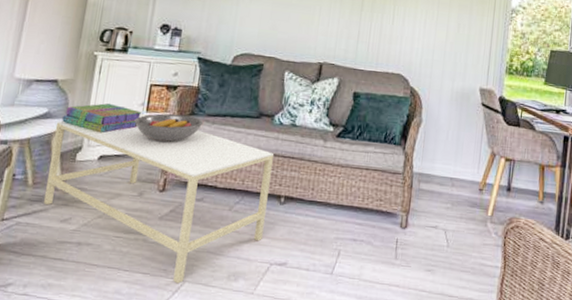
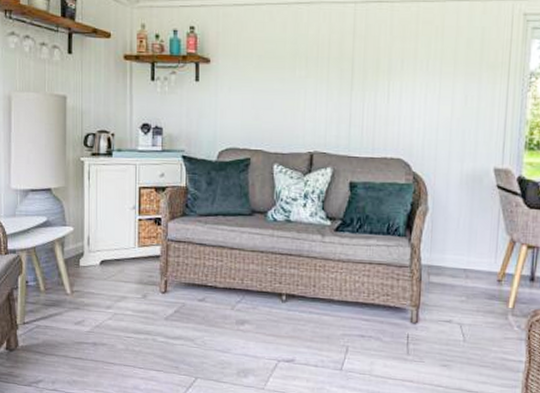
coffee table: present [43,113,274,284] -> none [56,216,270,380]
stack of books: present [62,103,142,134] -> none [61,208,135,239]
fruit bowl: present [134,113,204,142] -> none [129,215,196,244]

